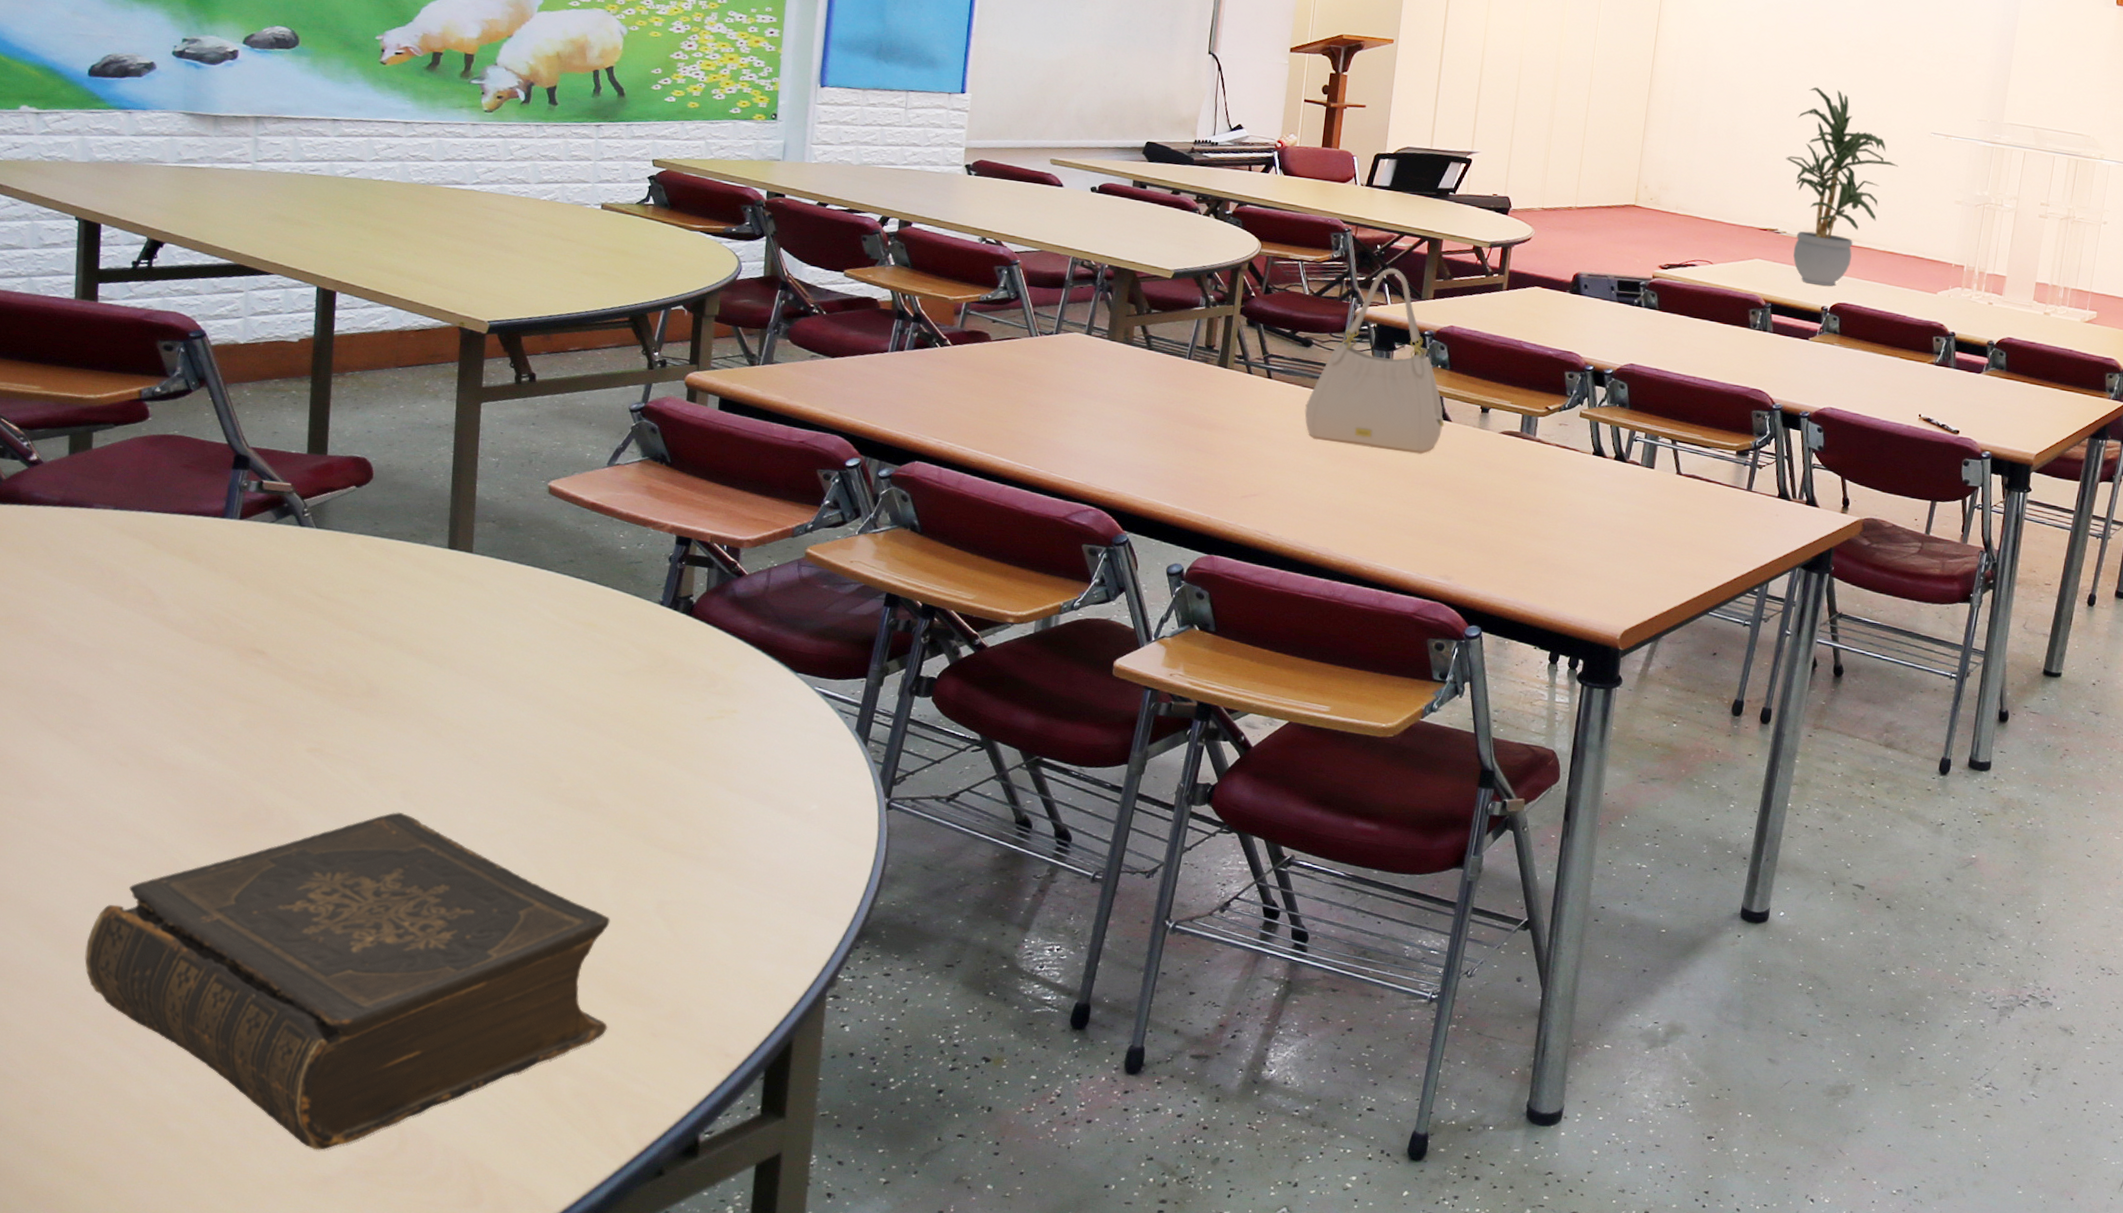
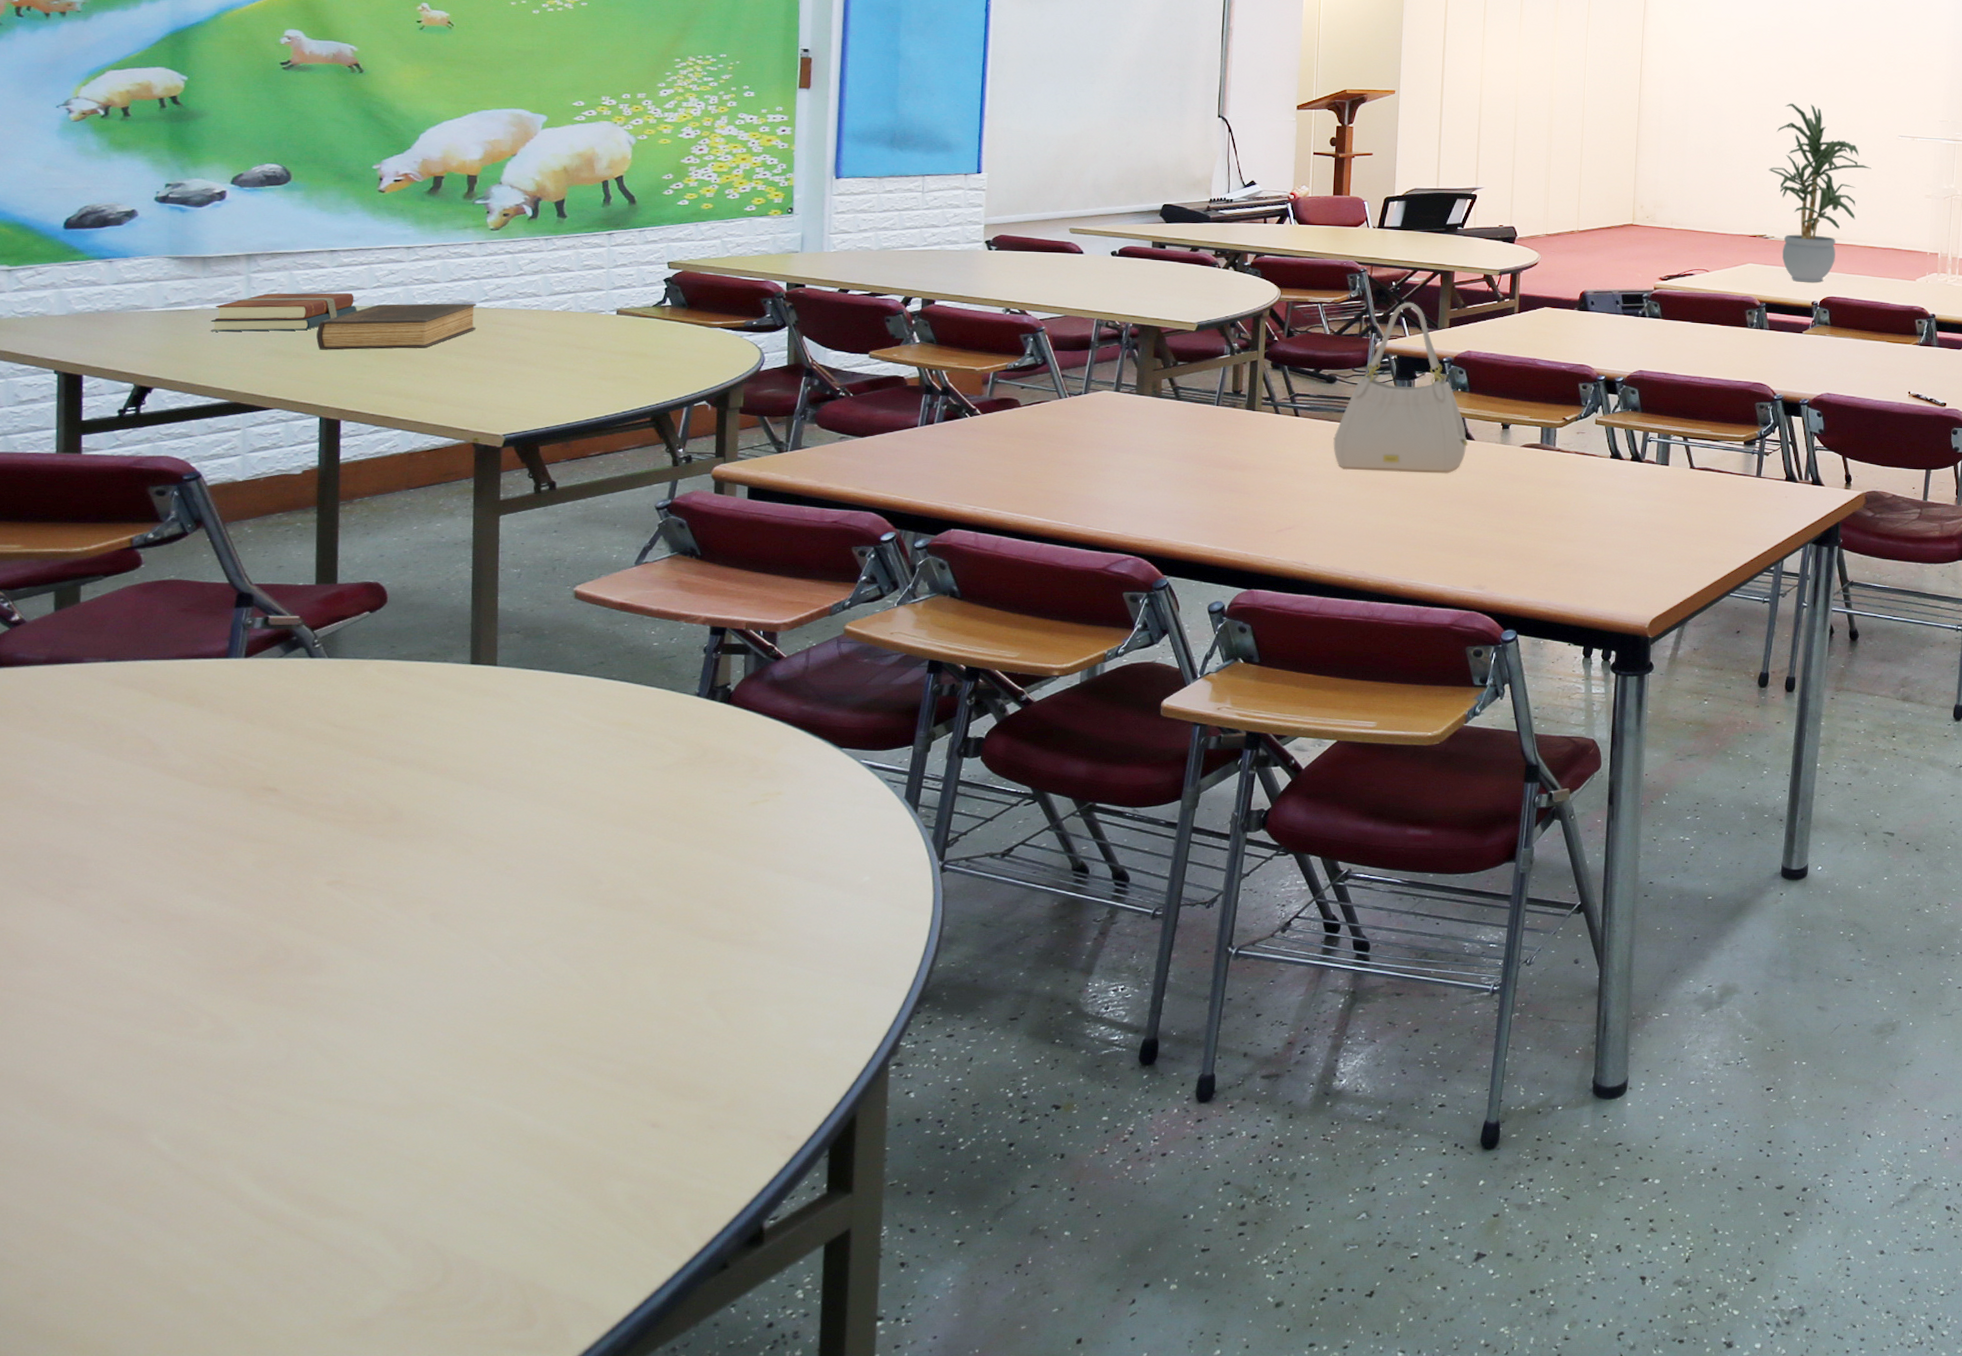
book: present [85,811,610,1151] -> none [89,934,663,1294]
books: none [219,157,356,198] -> present [210,292,357,332]
book: none [317,178,469,227] -> present [316,303,477,350]

